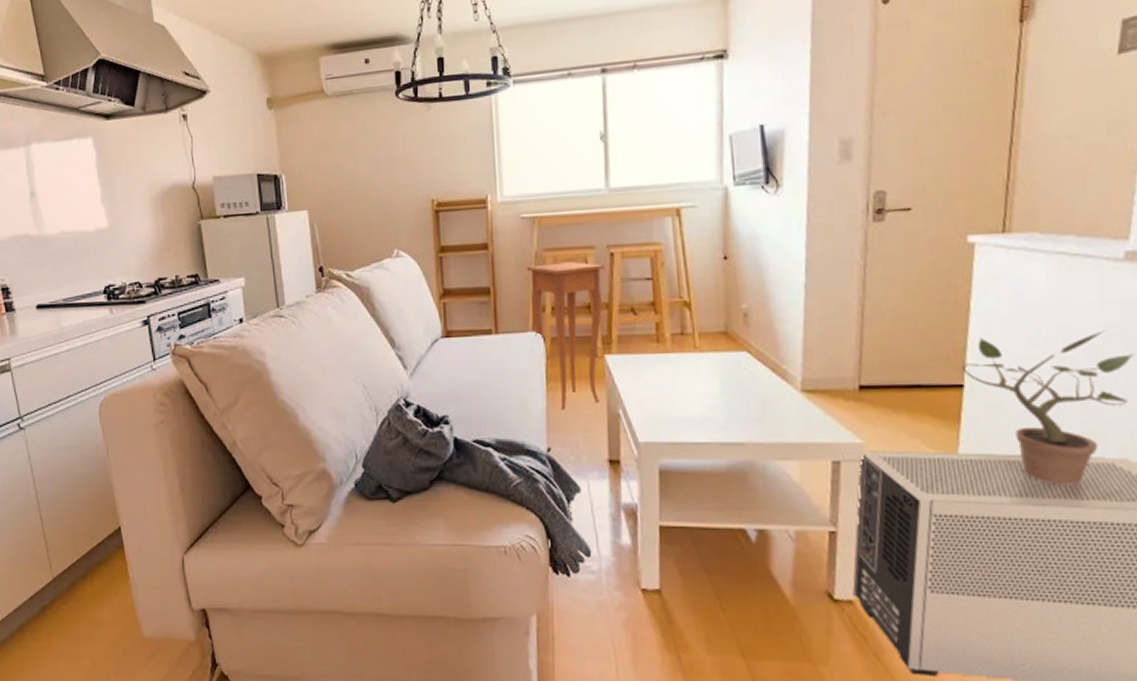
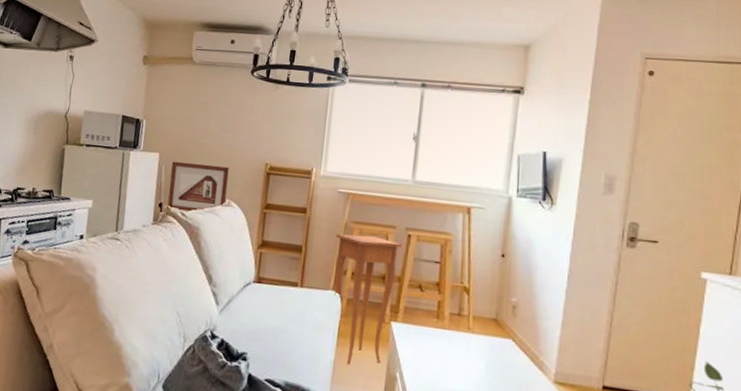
picture frame: none [323,211,395,273] -> present [167,161,230,211]

